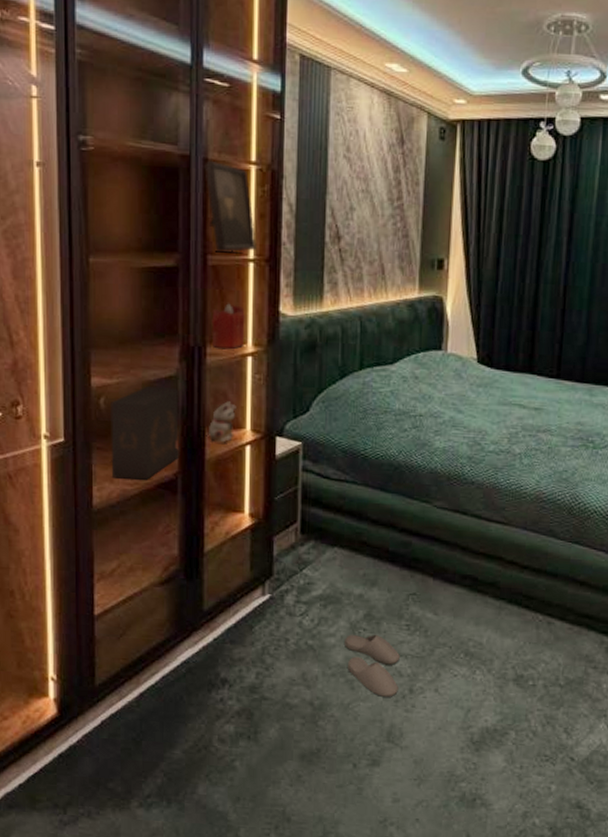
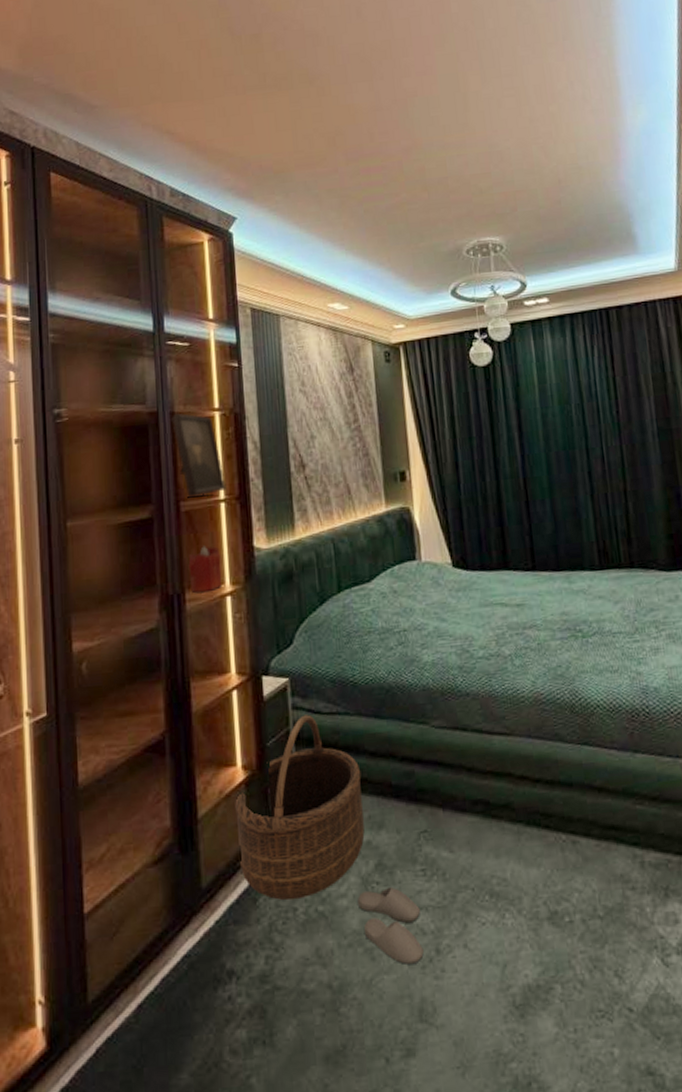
decorative box: present [110,386,181,481] -> none [93,640,166,749]
decorative figurine: present [209,401,236,443] -> none [193,646,220,693]
basket: none [240,478,361,632] -> present [235,714,365,901]

